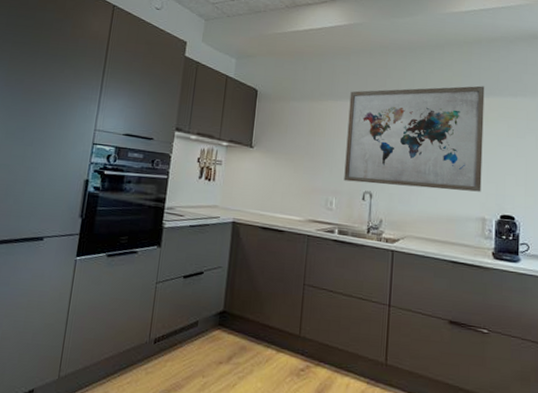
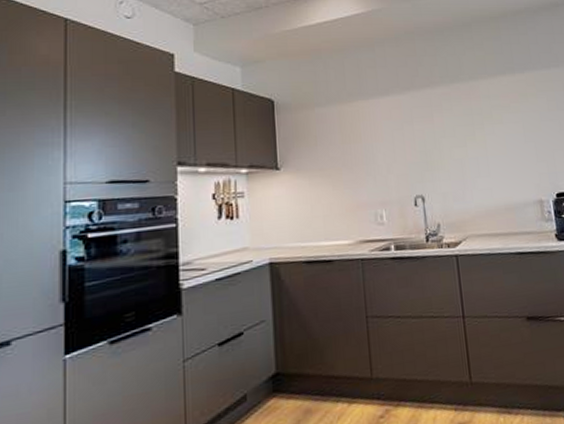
wall art: present [344,86,485,192] -> none [381,61,534,189]

